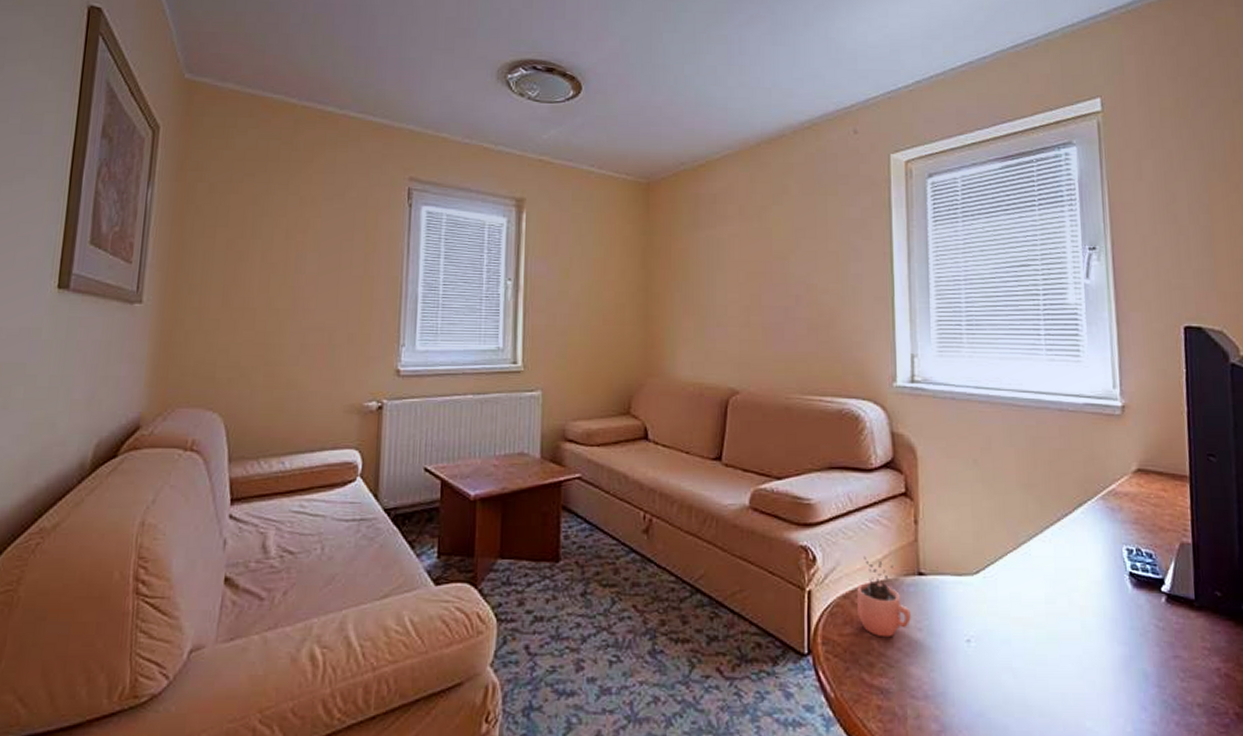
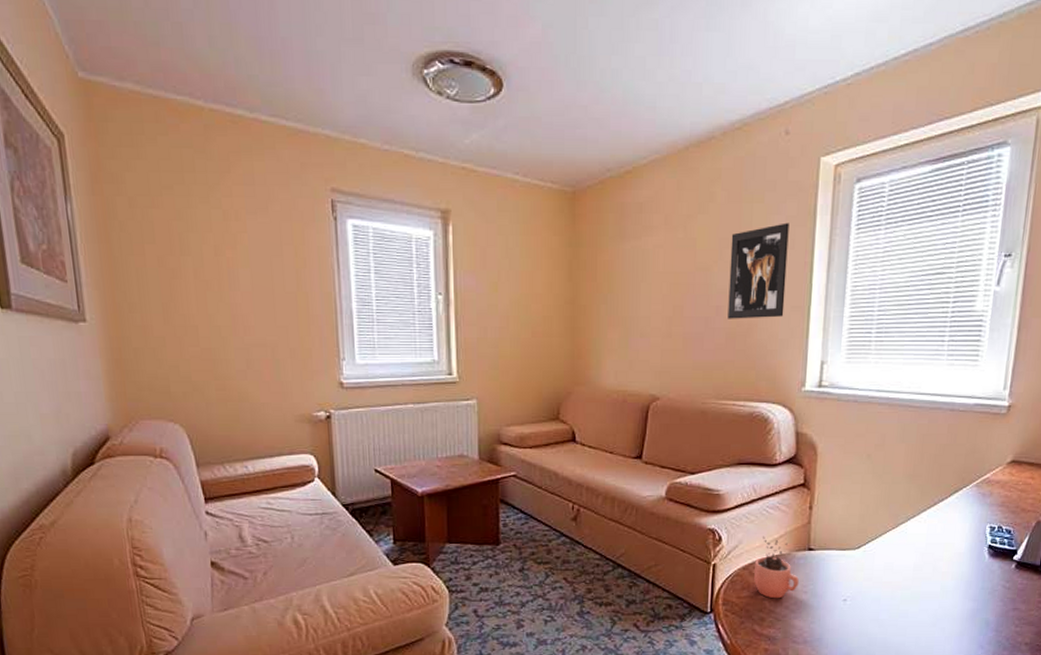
wall art: none [807,214,867,309] -> present [727,222,789,319]

